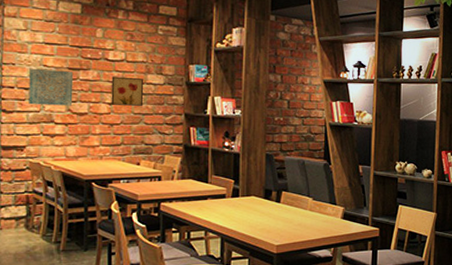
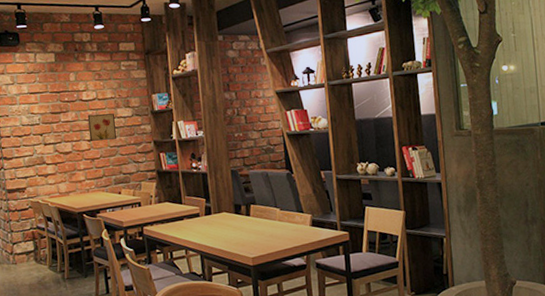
wall art: present [28,68,74,106] -> none [20,115,59,150]

